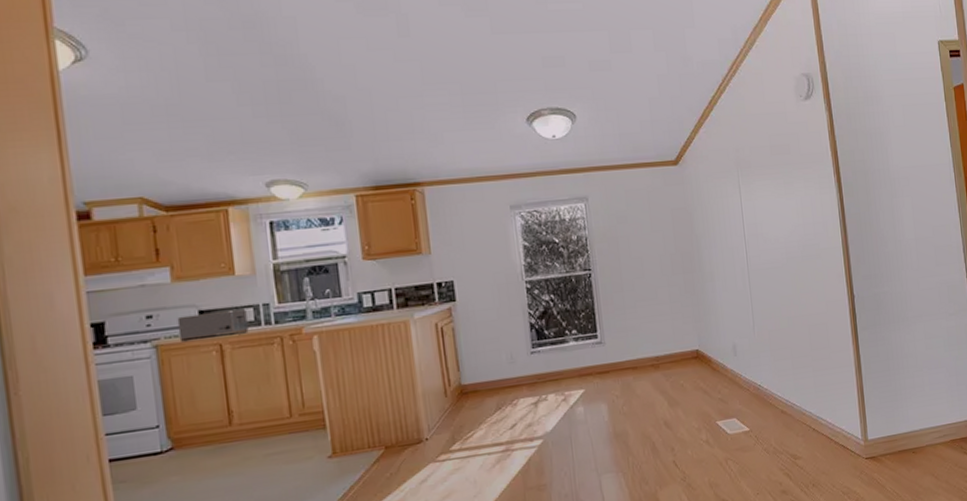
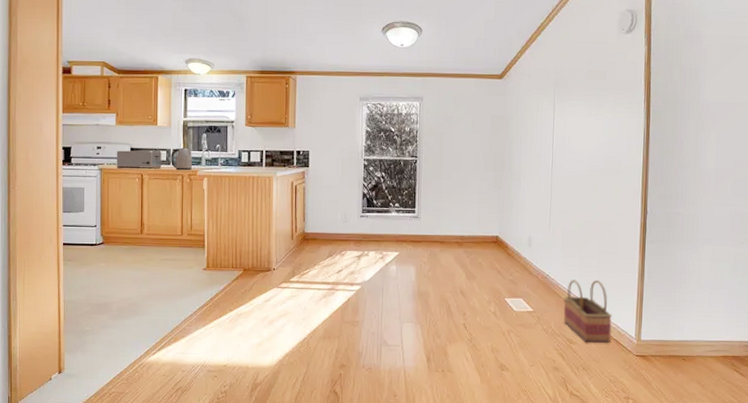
kettle: none [260,299,295,332] -> present [171,147,193,171]
basket: none [781,381,838,455] -> present [563,280,612,343]

